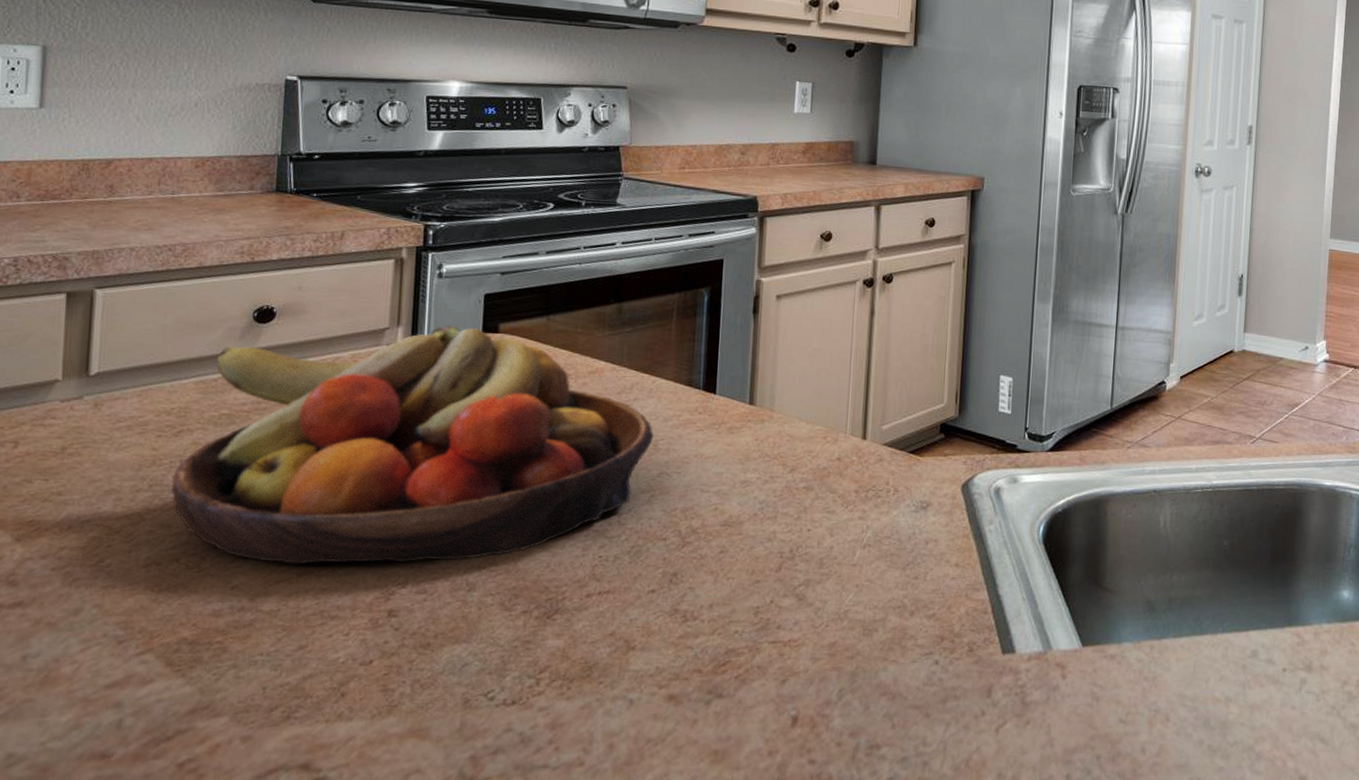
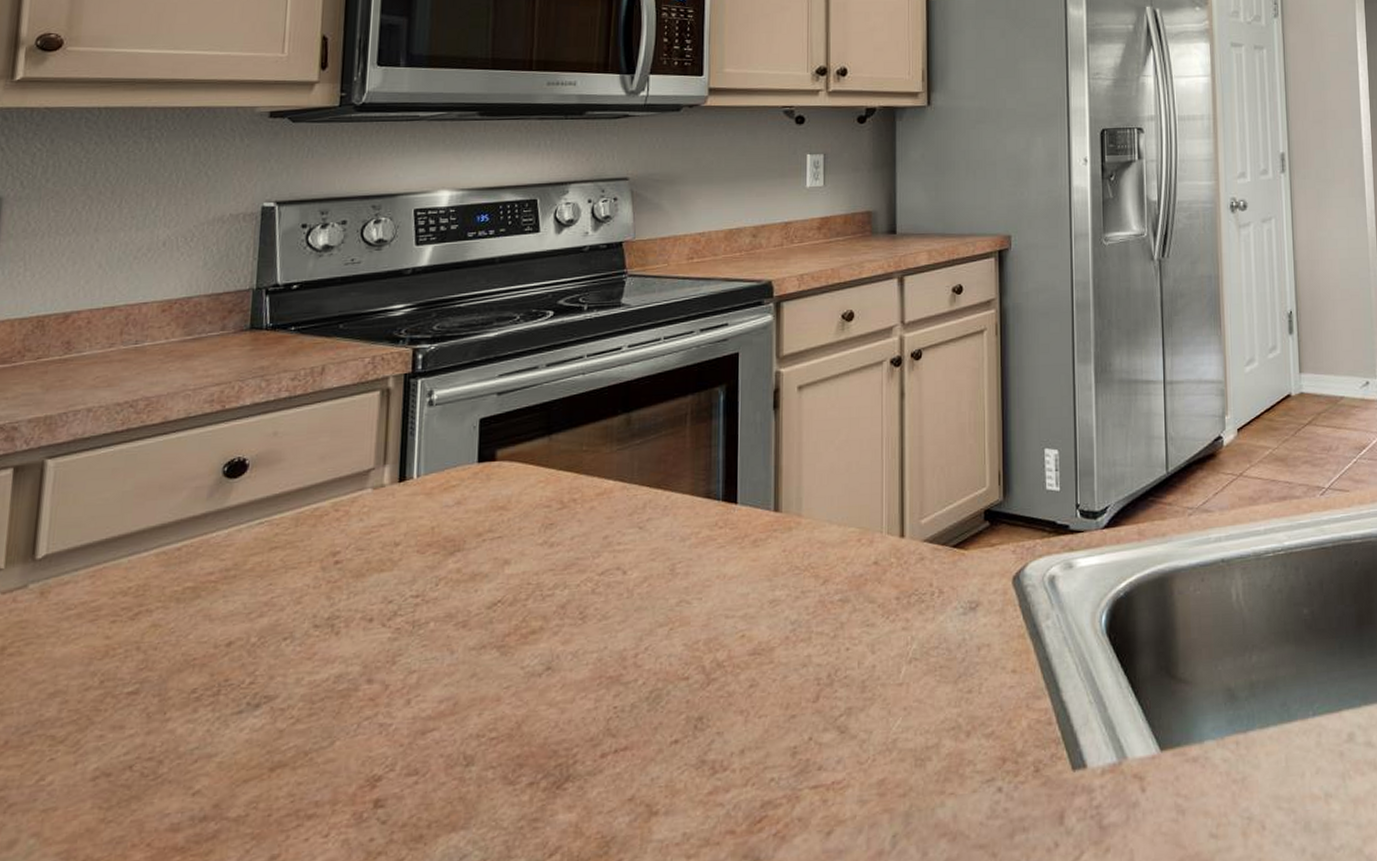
fruit bowl: present [171,325,654,565] -> none [125,457,671,759]

